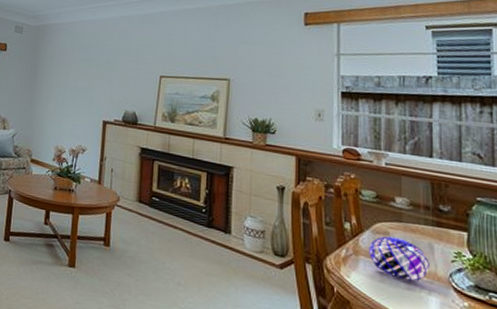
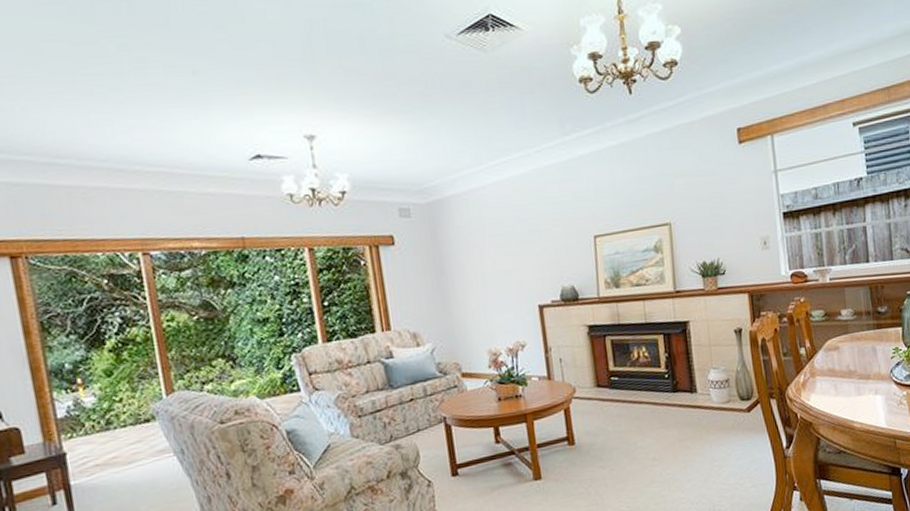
decorative orb: present [369,236,430,281] -> none [823,349,874,388]

